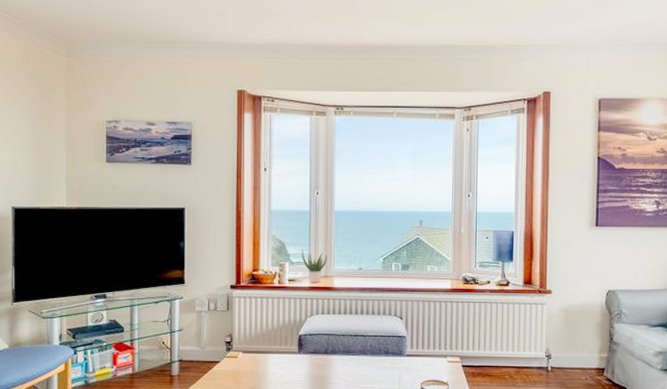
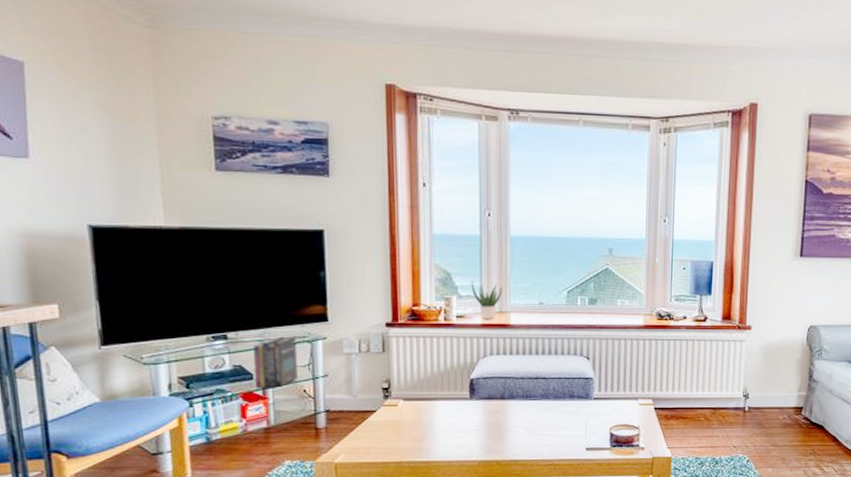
books: none [125,296,160,340] -> present [252,336,299,388]

